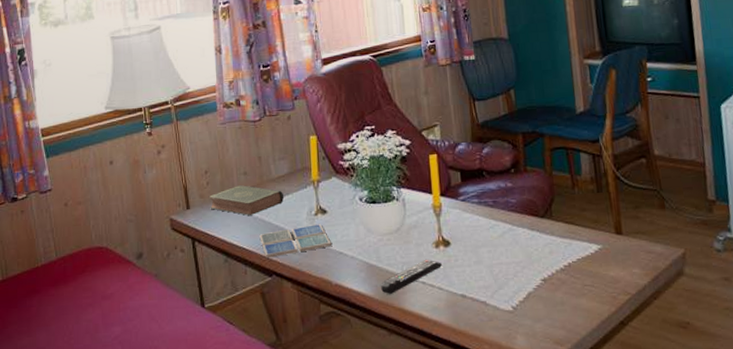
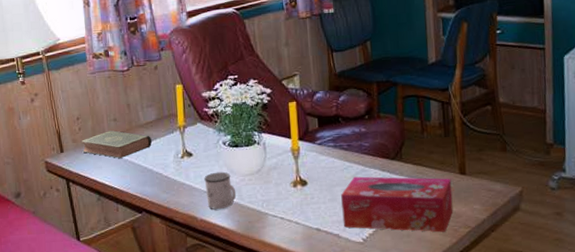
drink coaster: present [259,223,331,258] -> none [129,165,197,197]
mug: none [339,230,374,273] -> present [204,171,237,210]
remote control: present [381,259,443,294] -> none [243,197,300,228]
tissue box: none [487,236,611,300] -> present [341,176,453,232]

